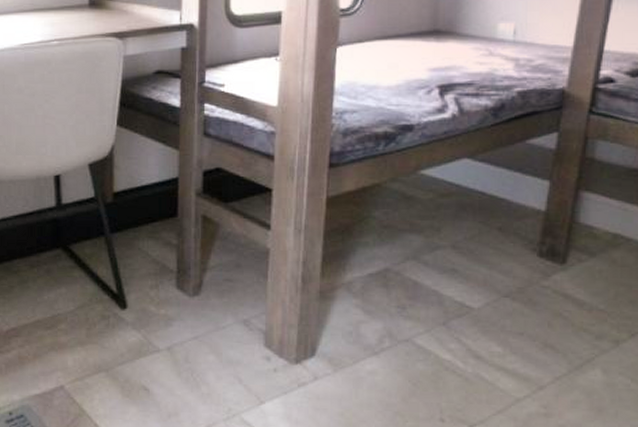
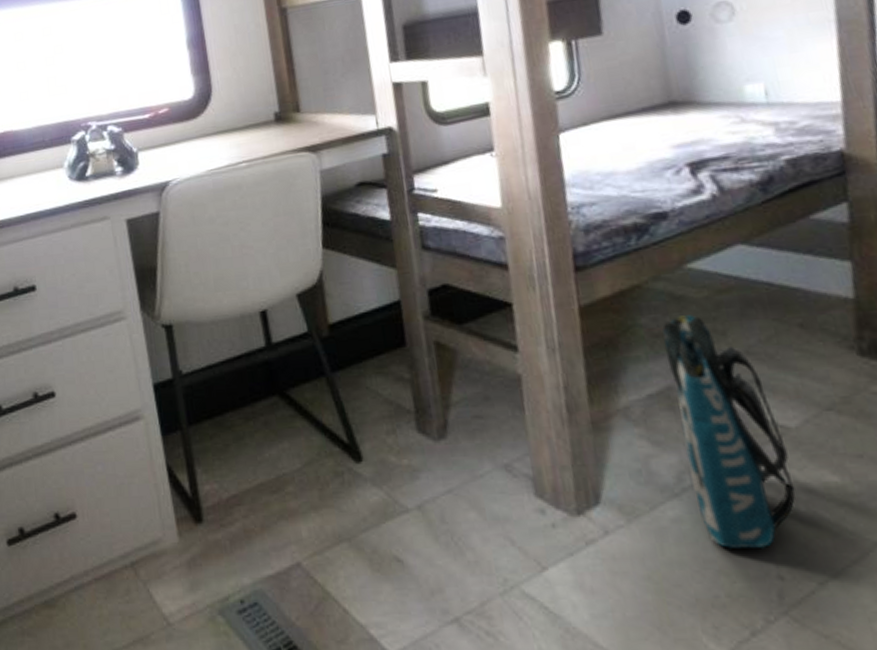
tote bag: none [389,212,467,399] -> present [662,315,795,550]

